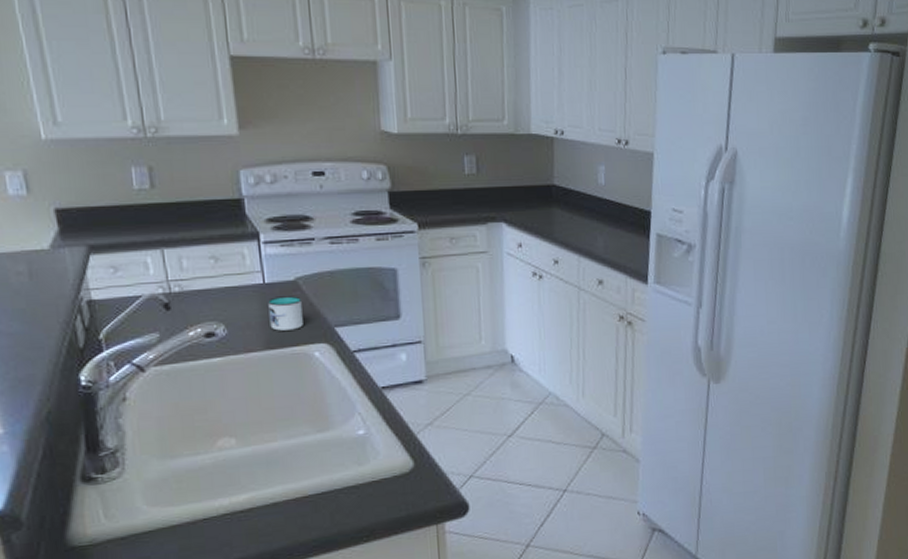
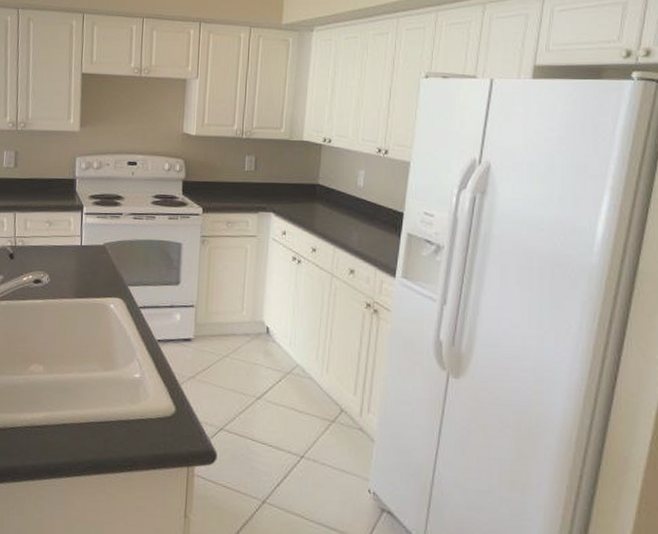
mug: present [266,296,303,331] -> none [81,257,108,285]

